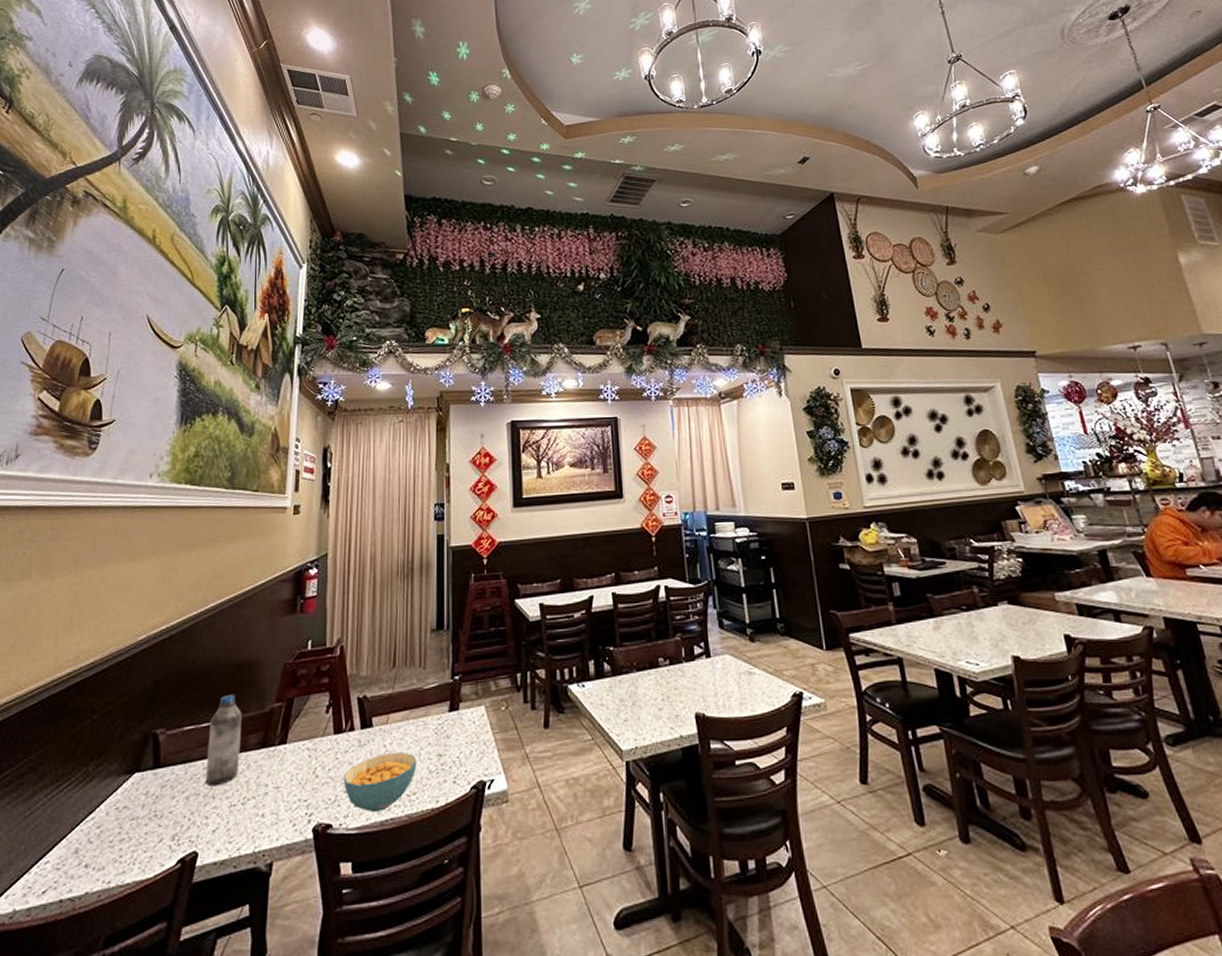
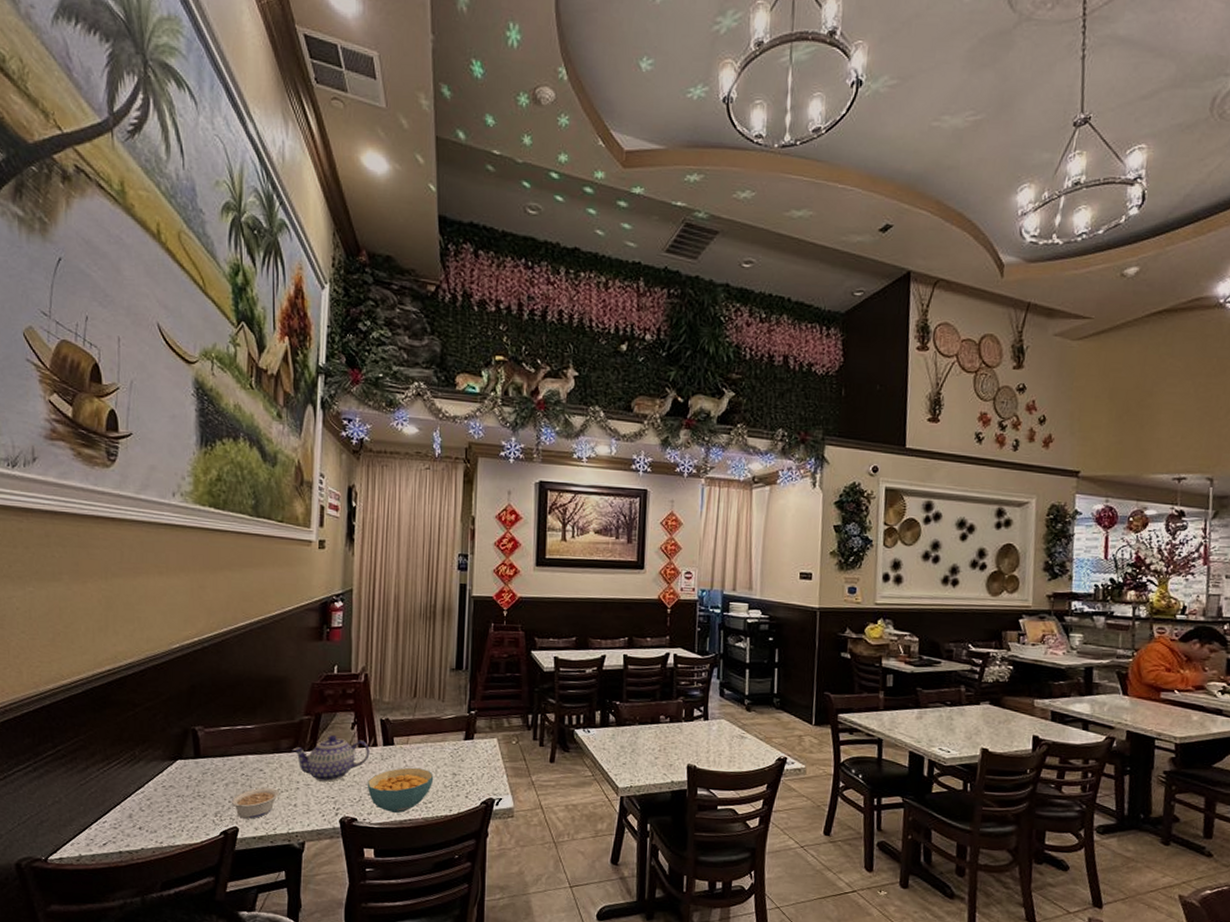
legume: none [191,796,247,840] -> present [231,787,280,819]
water bottle: present [205,694,243,787] -> none [242,704,275,778]
teapot: none [261,721,346,782] -> present [292,734,370,782]

